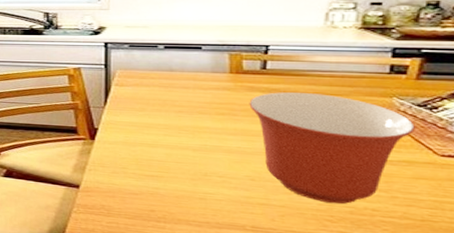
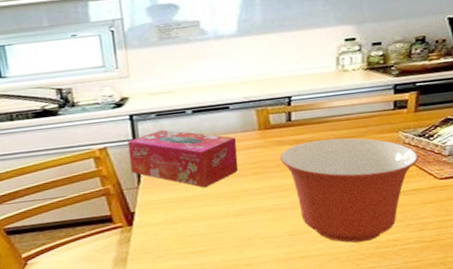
tissue box: none [99,59,205,119] -> present [127,129,239,188]

